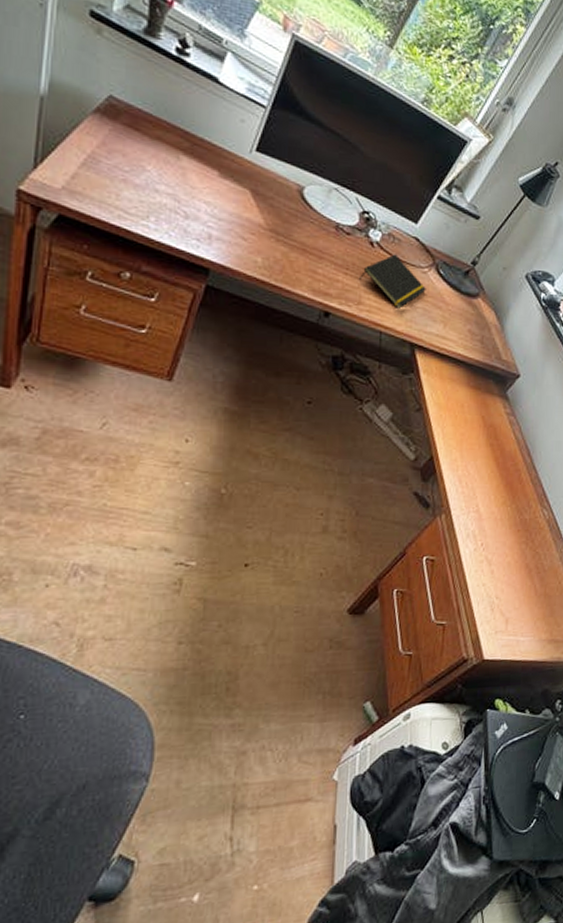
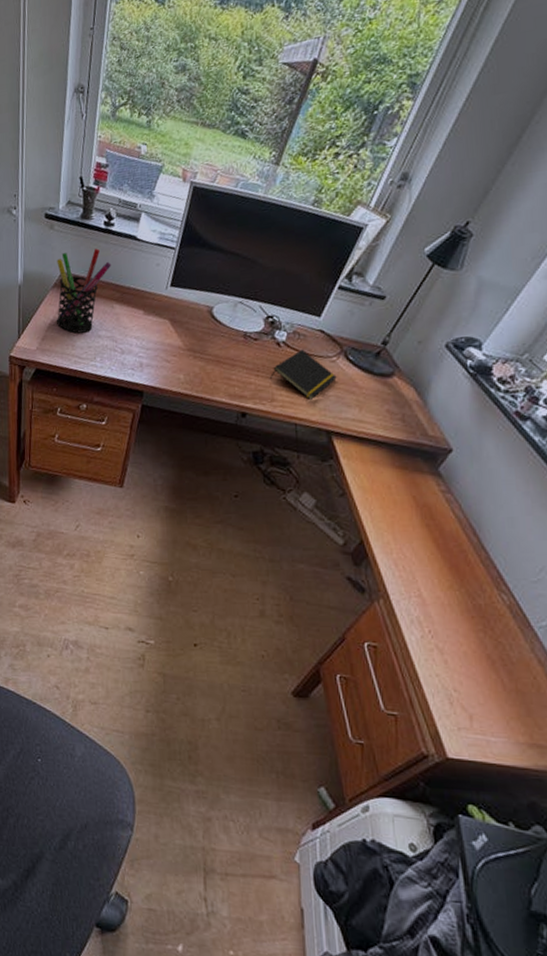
pen holder: none [96,71,182,182] -> present [57,248,112,334]

